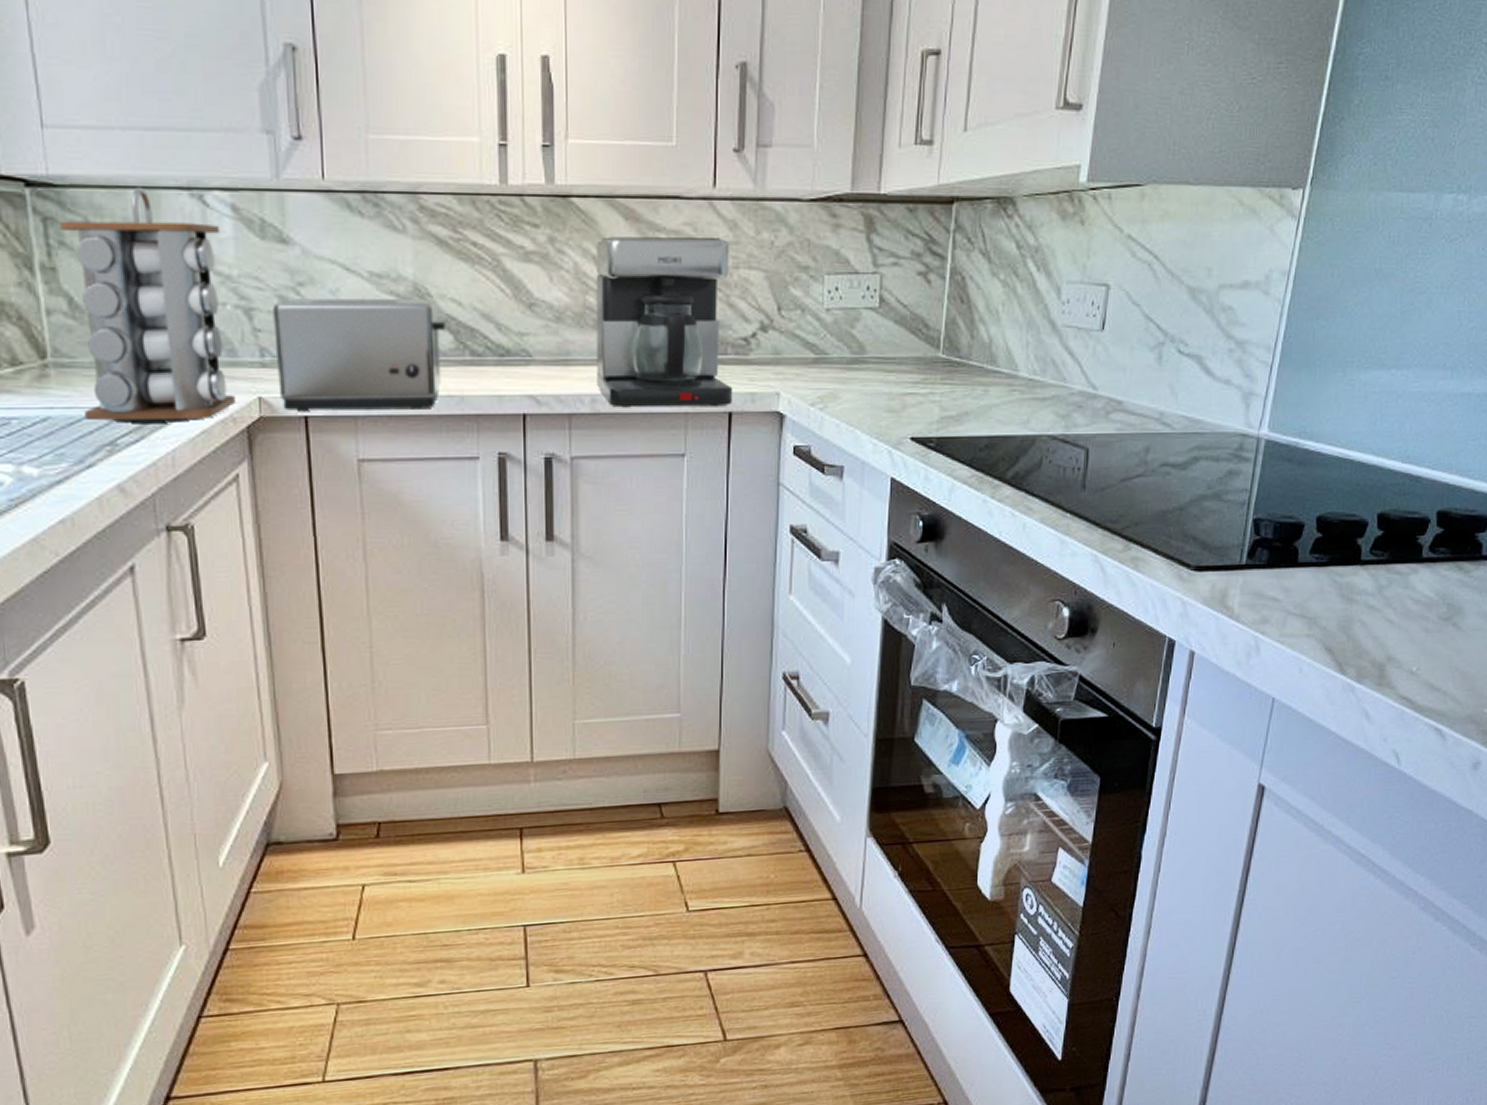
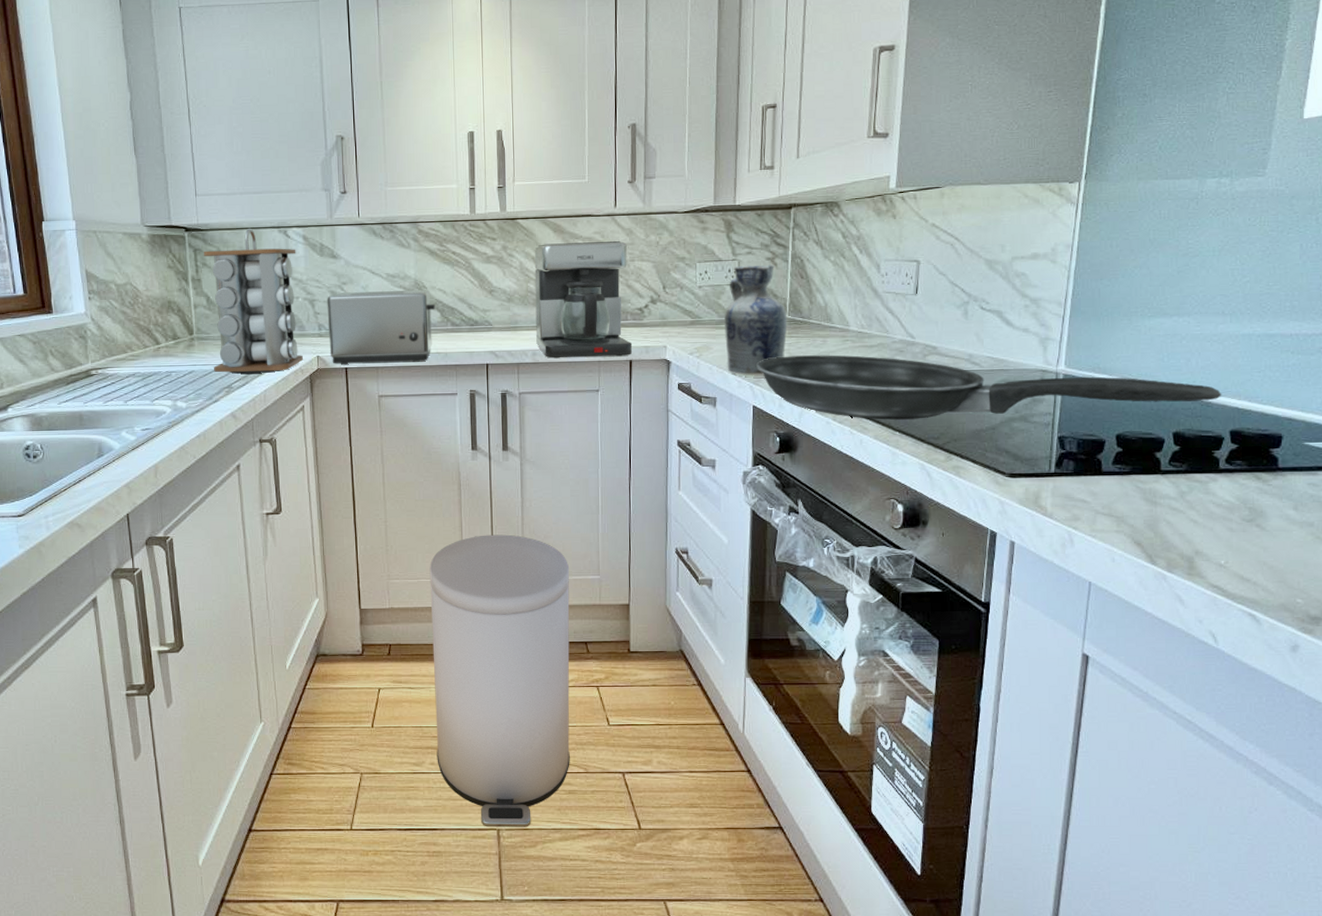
pedal bin: none [437,660,639,1059] -> present [429,534,570,827]
ceramic jug: none [857,281,941,438] -> present [723,264,787,377]
frying pan: none [898,409,1434,498] -> present [756,355,1222,420]

